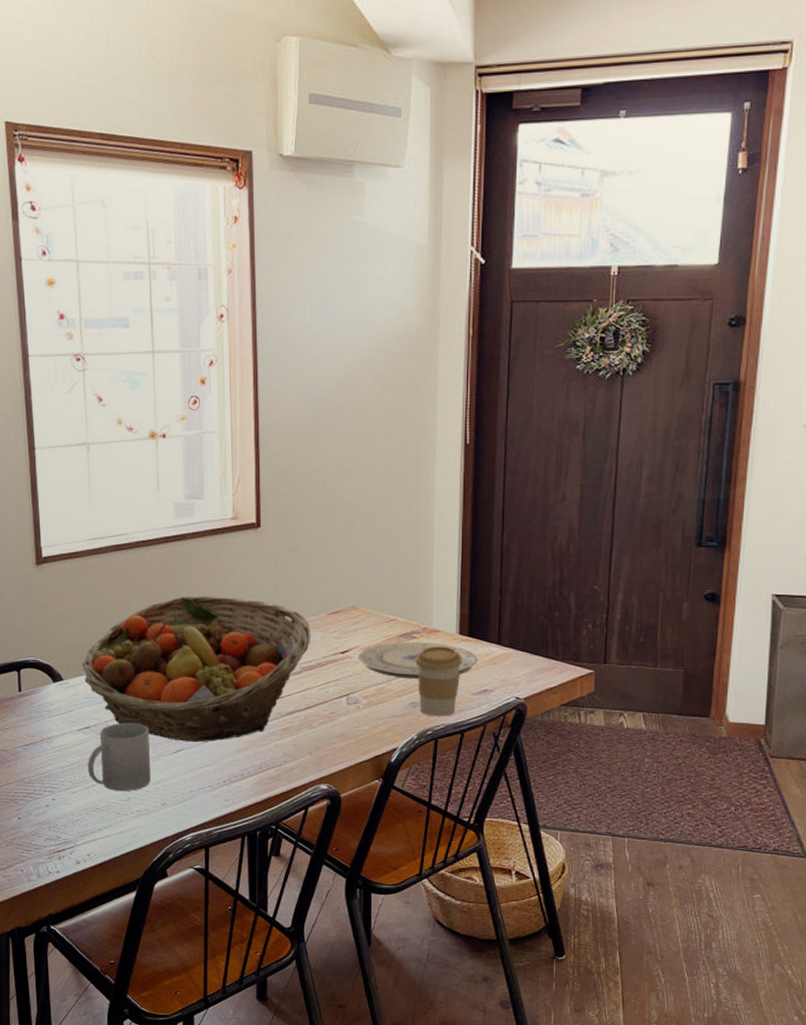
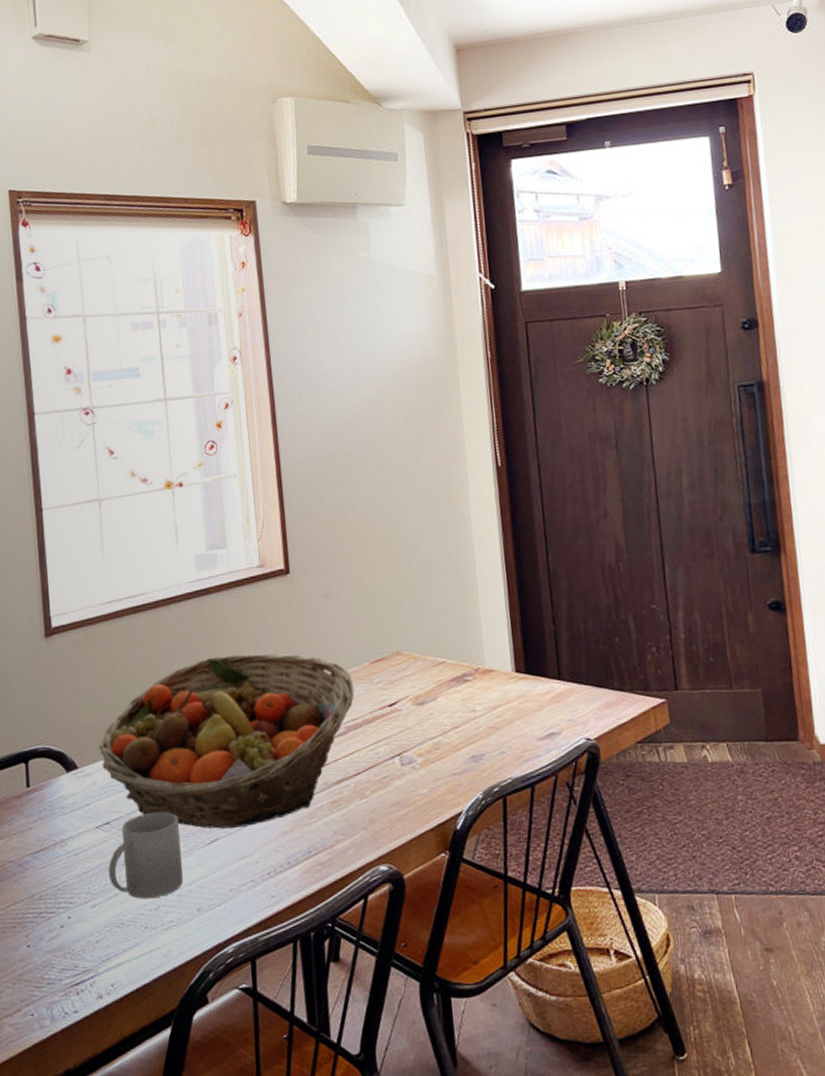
plate: present [357,642,478,680] -> none [407,684,539,729]
coffee cup: present [415,646,462,717] -> none [471,687,523,770]

